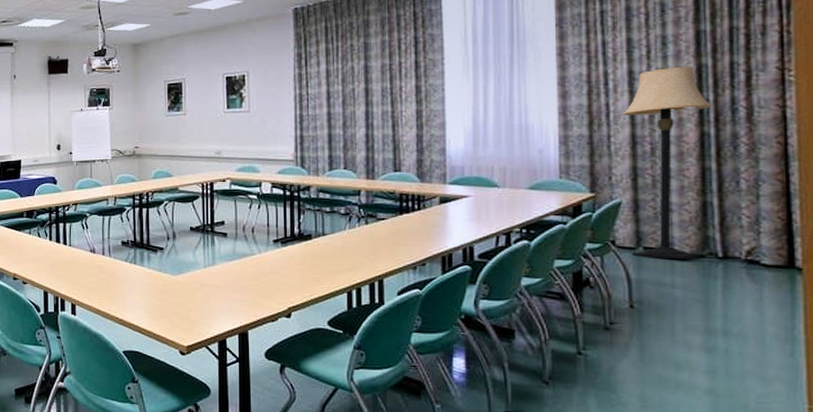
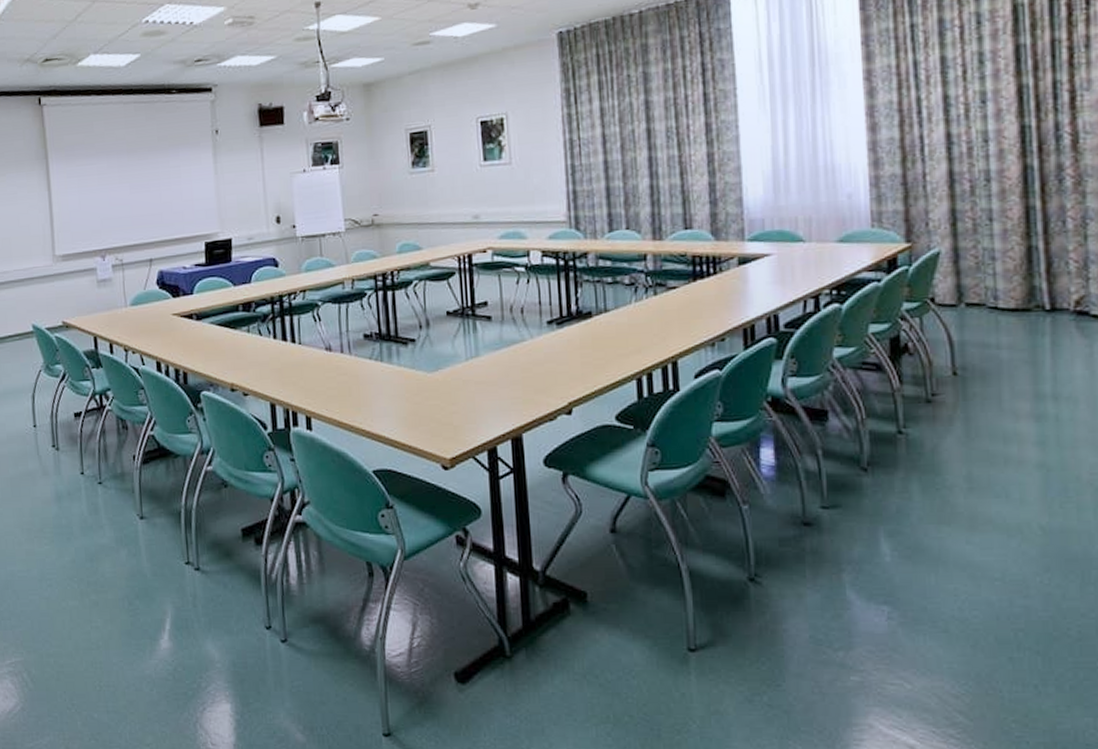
lamp: present [622,66,712,260] -> none [938,88,1035,316]

